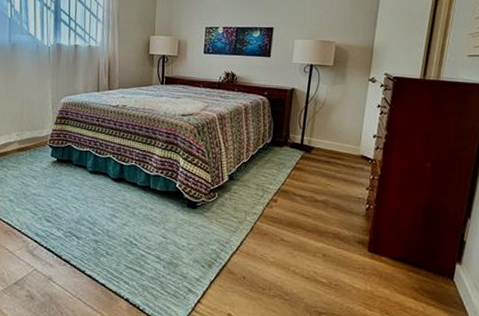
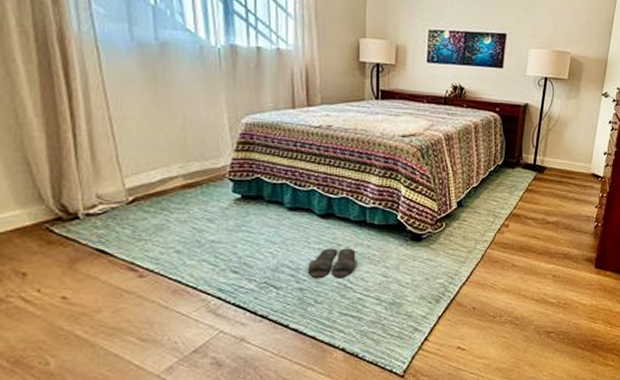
slippers: none [101,208,142,235] -> present [307,248,357,279]

